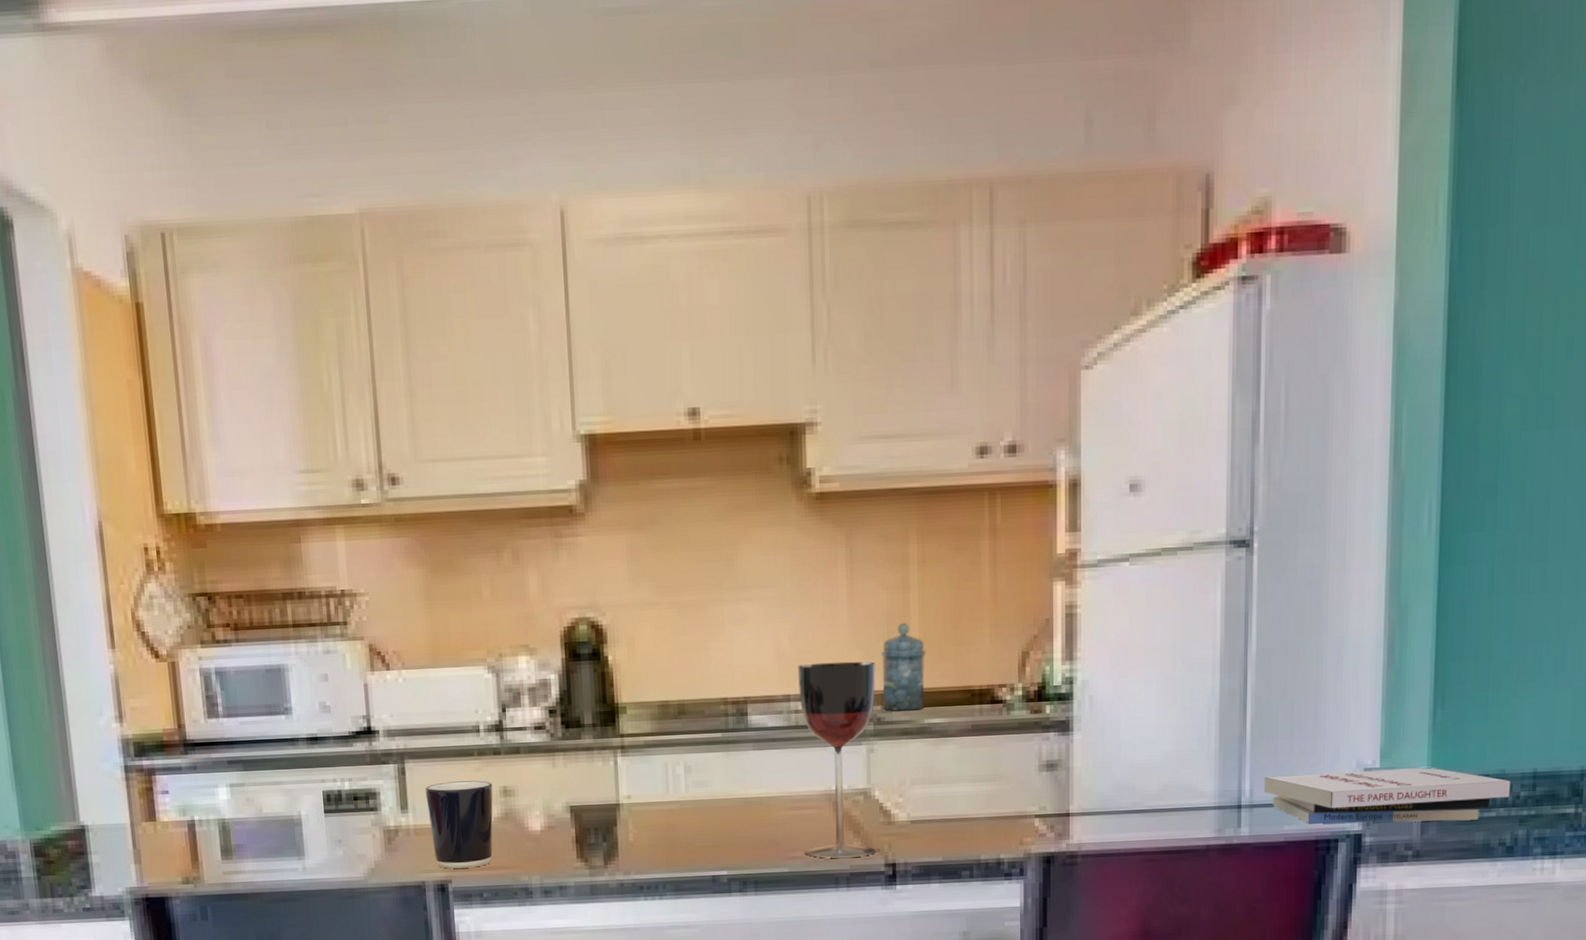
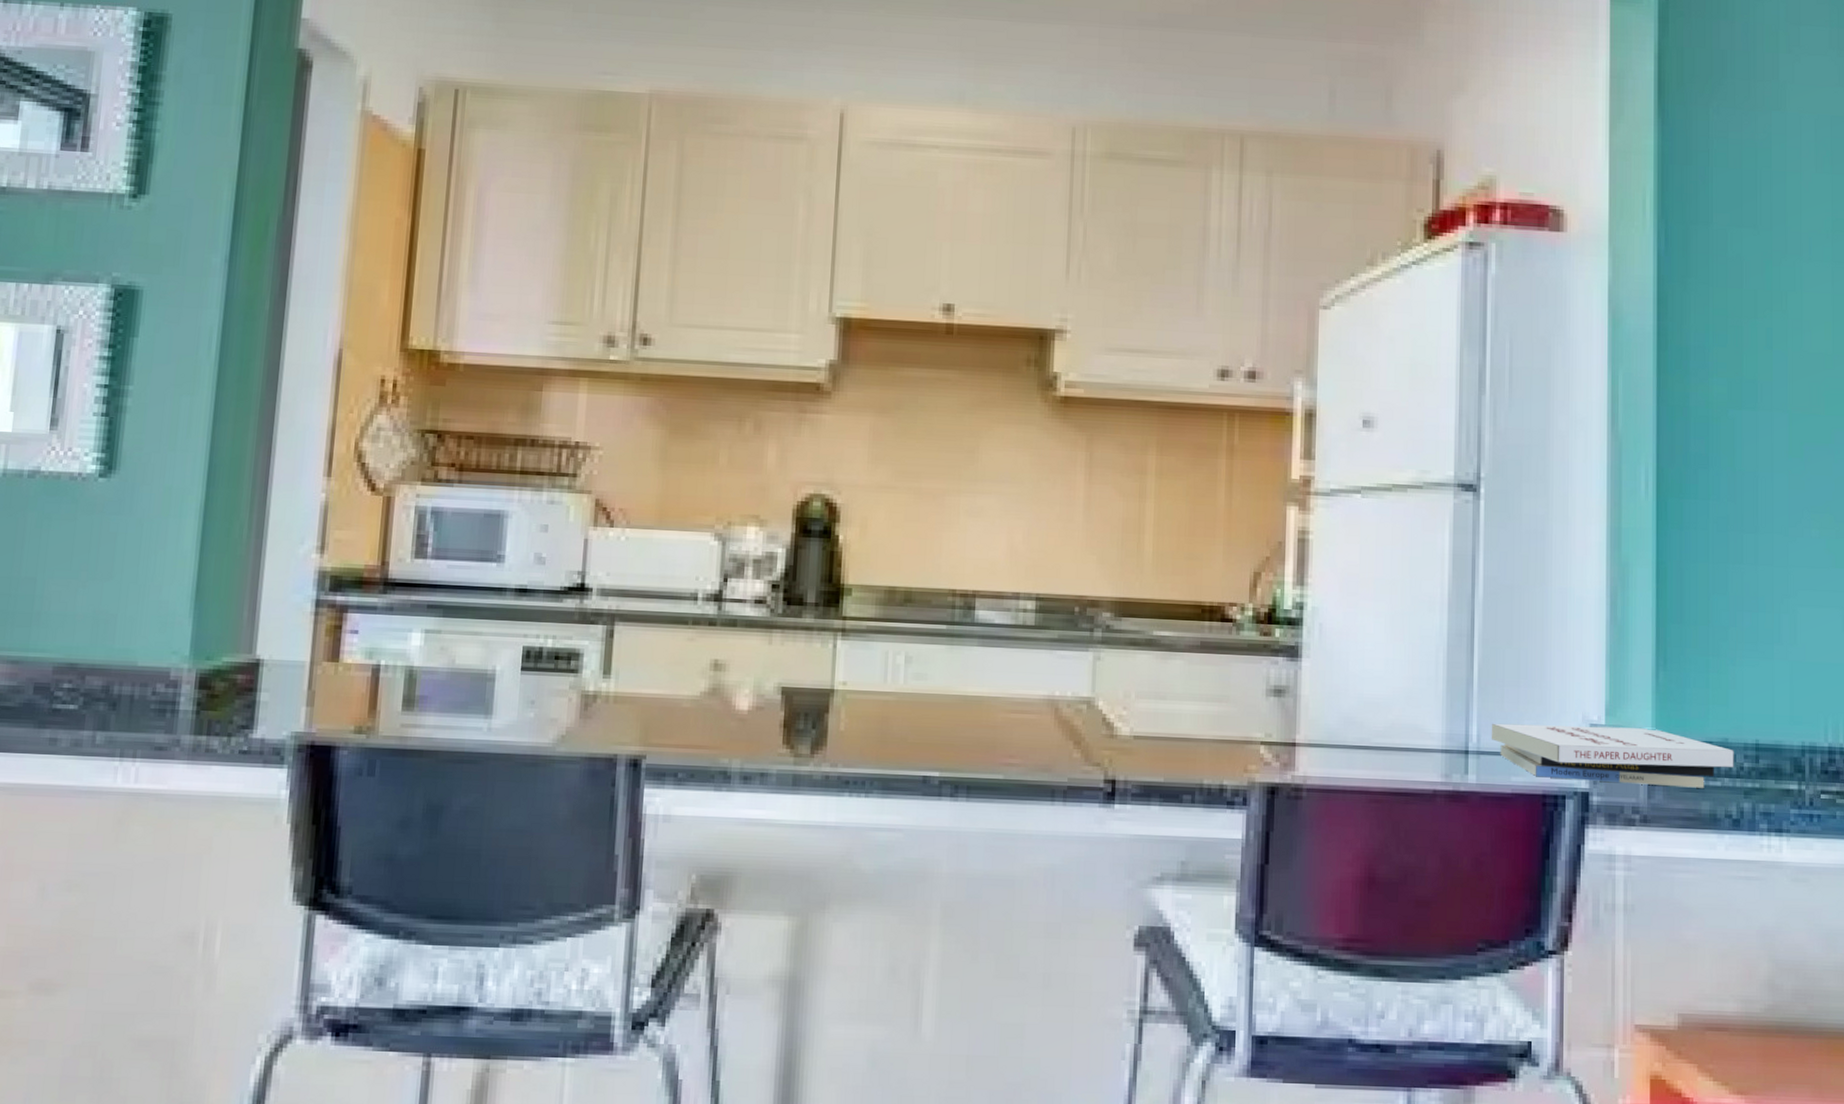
mug: present [425,780,493,869] -> none [631,649,704,744]
wineglass: present [798,661,876,859] -> none [1022,563,1108,770]
canister: present [881,623,926,711] -> none [1112,532,1159,621]

